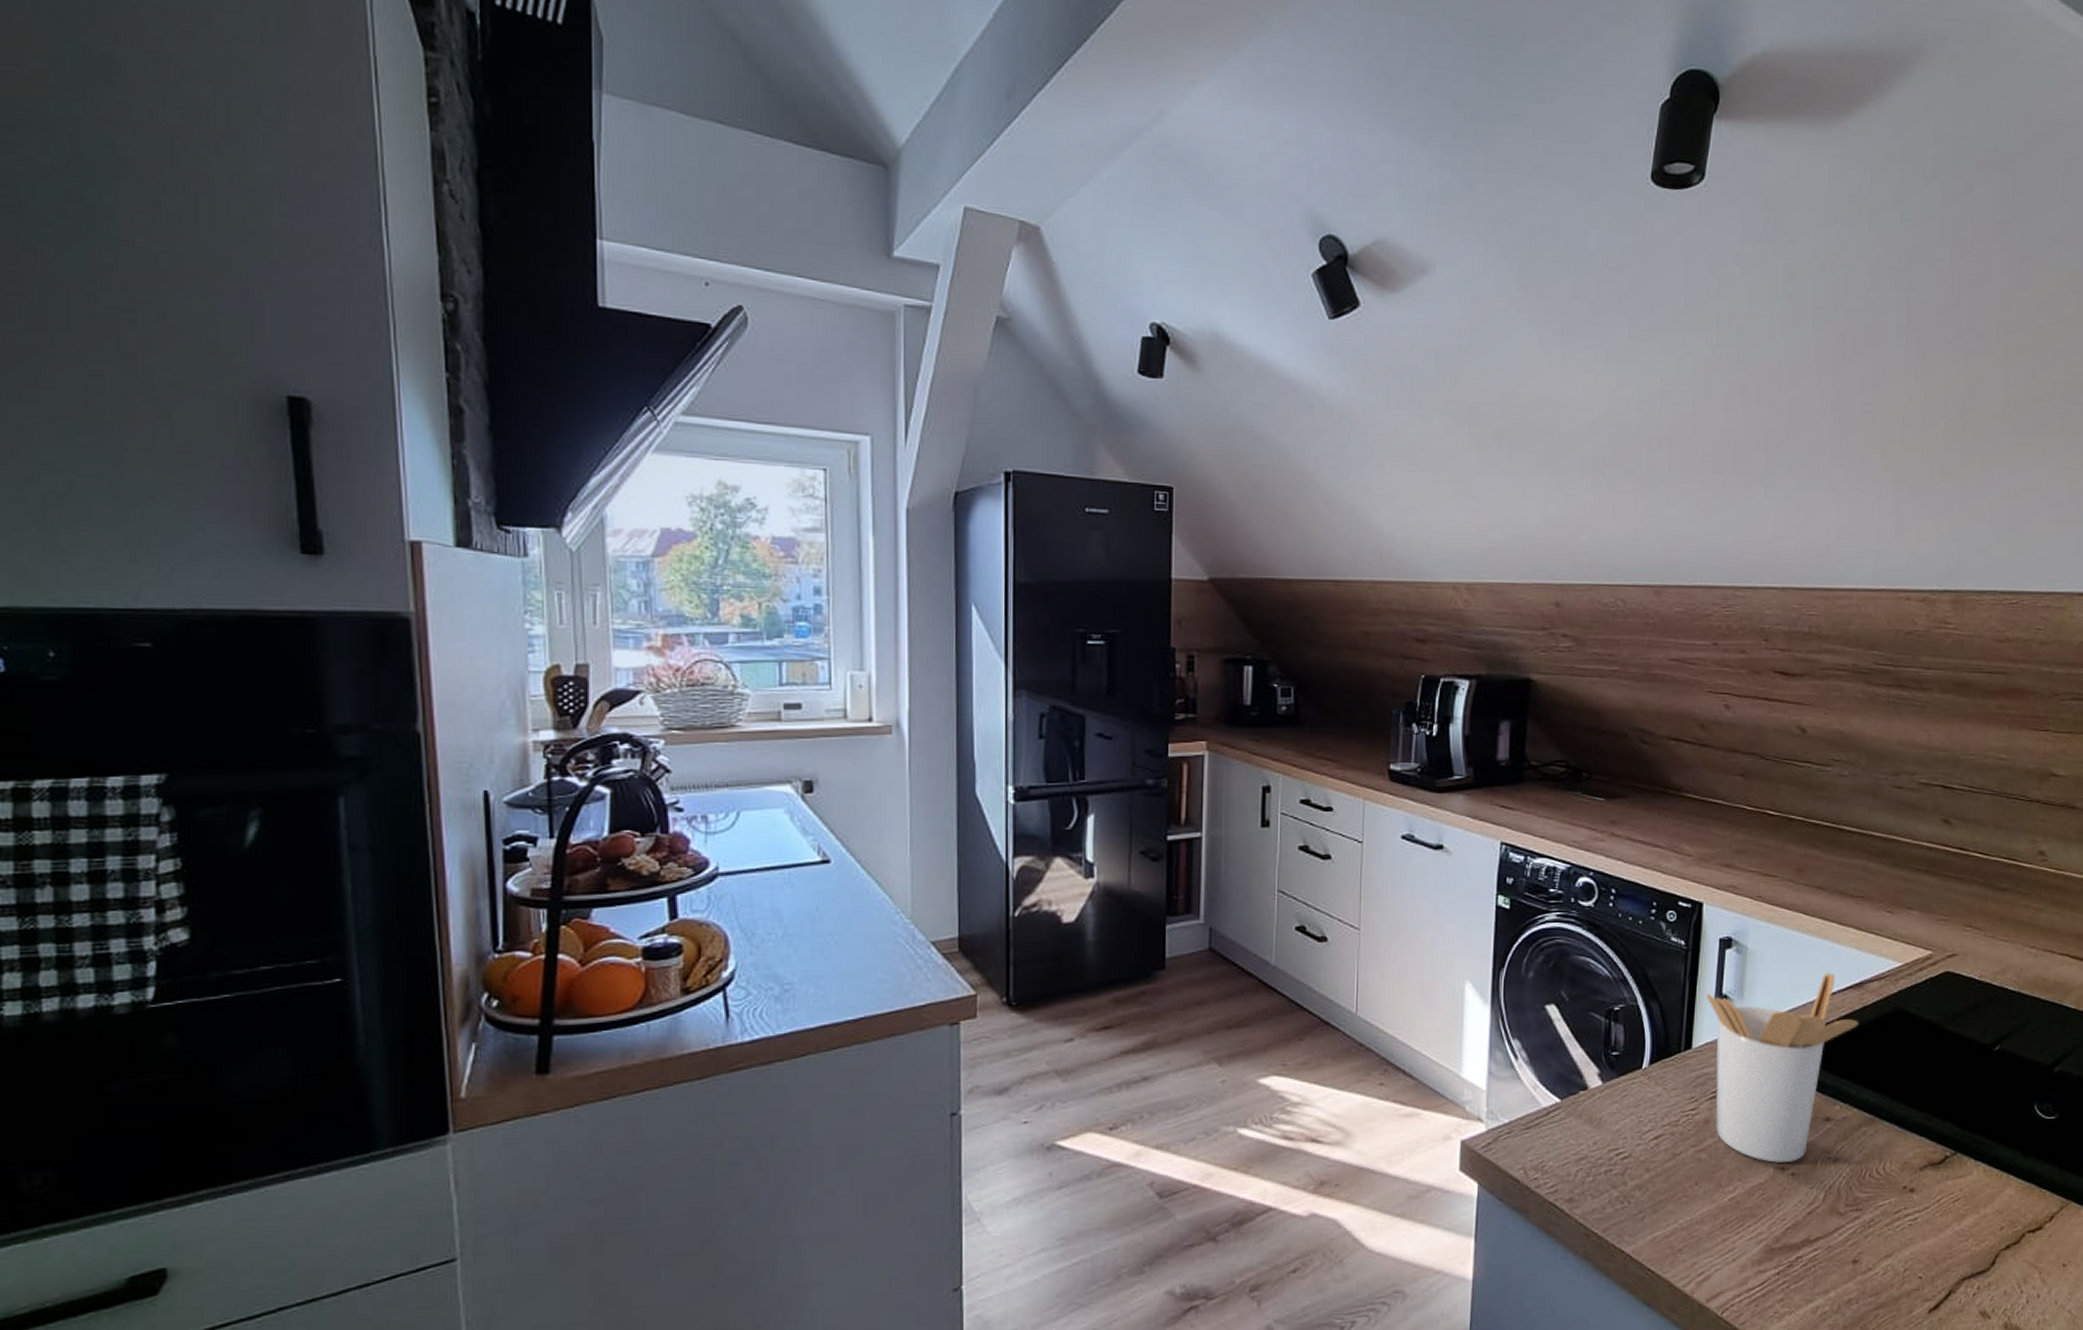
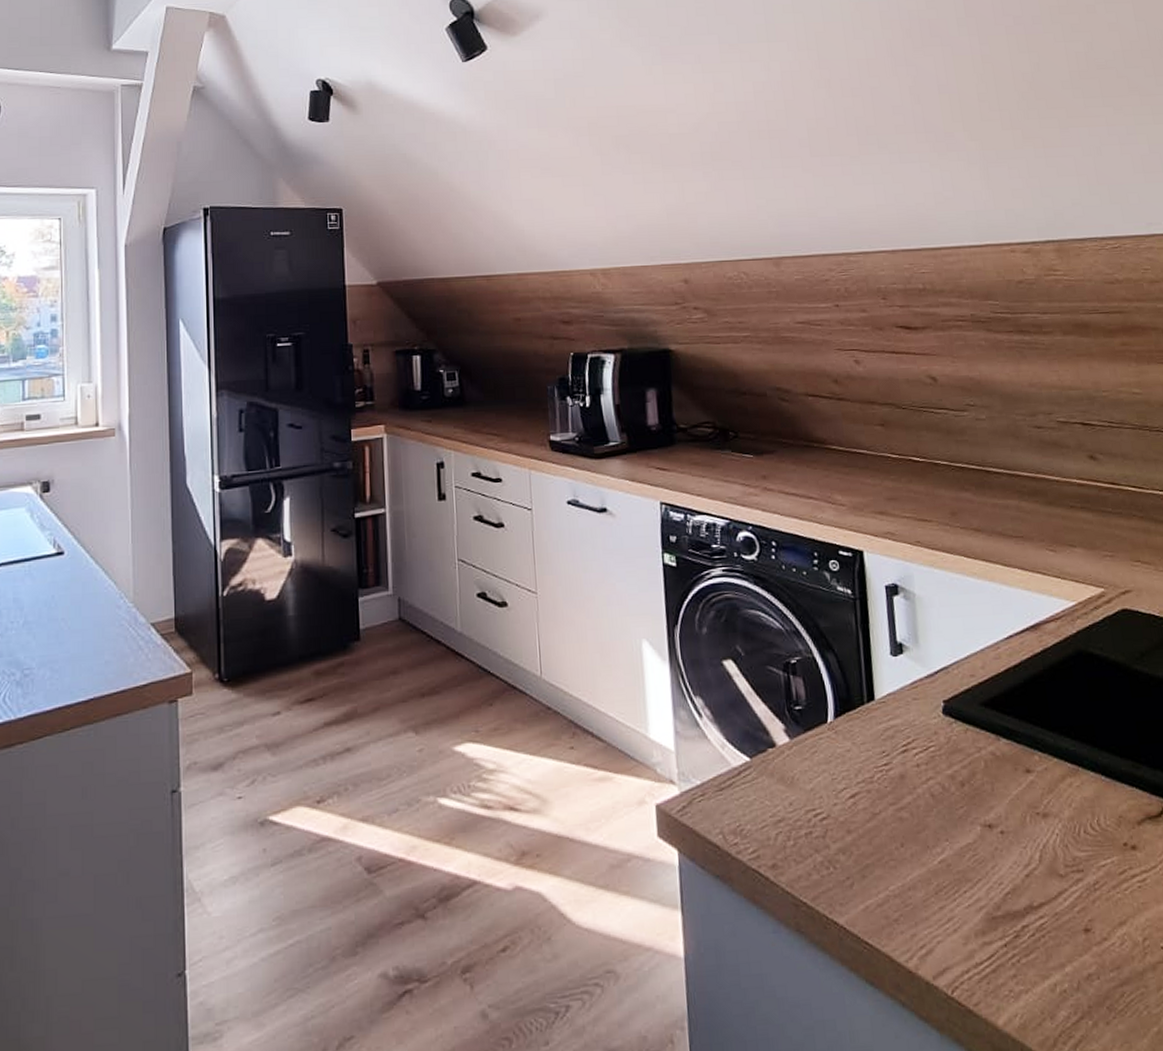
utensil holder: present [1707,972,1859,1163] -> none [882,615,1043,820]

